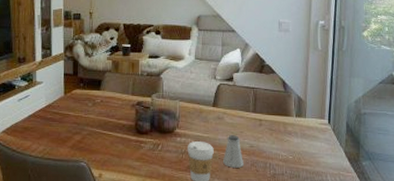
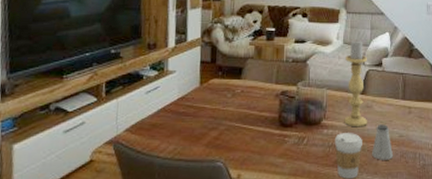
candle holder: none [196,55,218,137] -> present [344,39,367,127]

